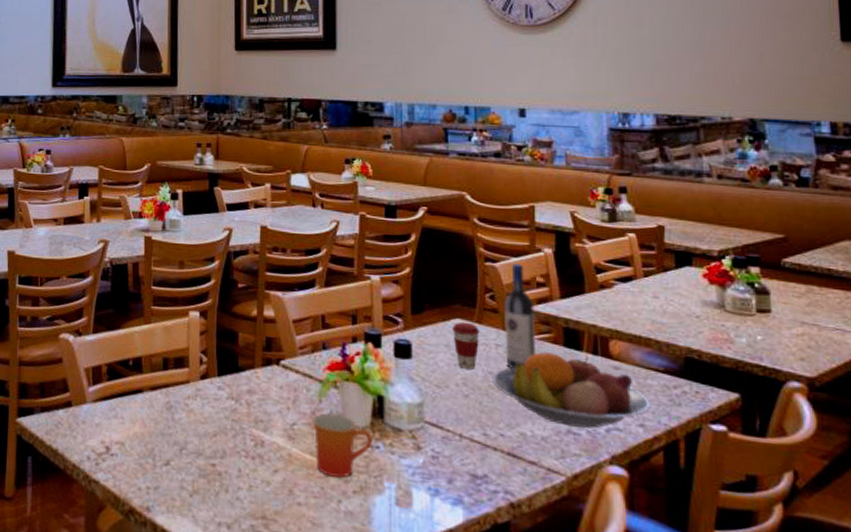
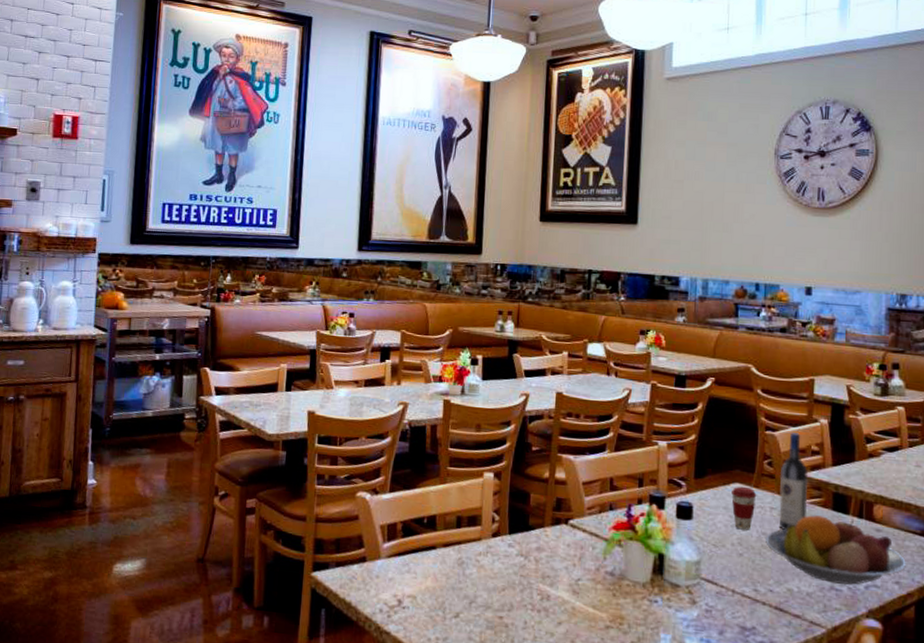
mug: present [312,412,372,479] -> none [596,569,651,630]

